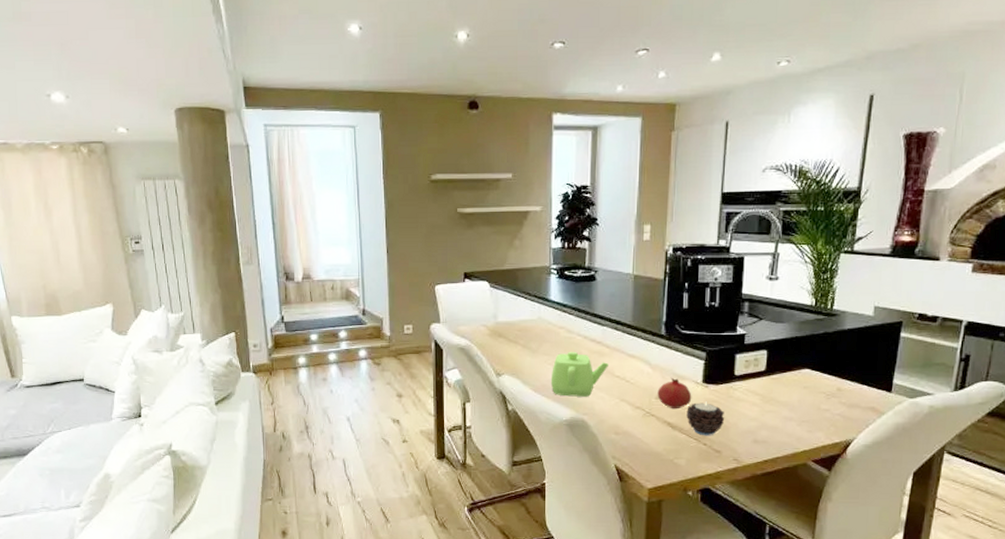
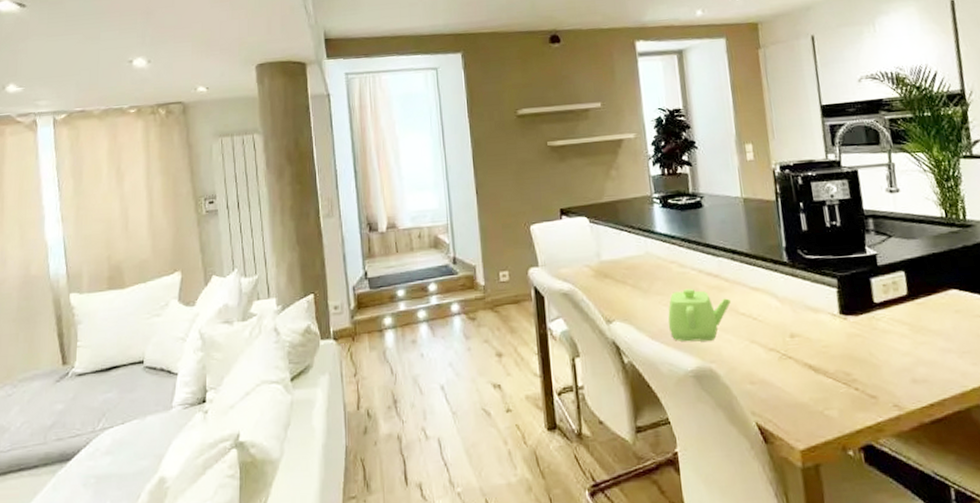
fruit: present [657,377,692,408] -> none [790,310,832,348]
candle: present [686,401,724,436] -> none [827,336,873,379]

